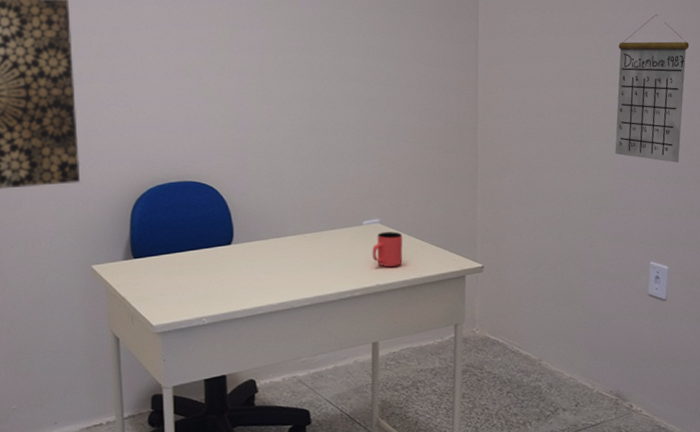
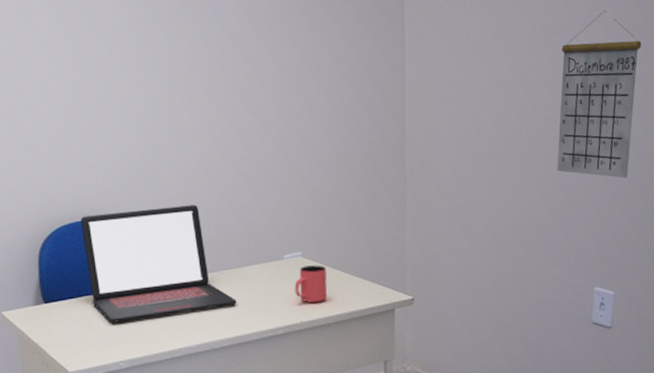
laptop: none [173,171,317,280] -> present [80,204,237,323]

